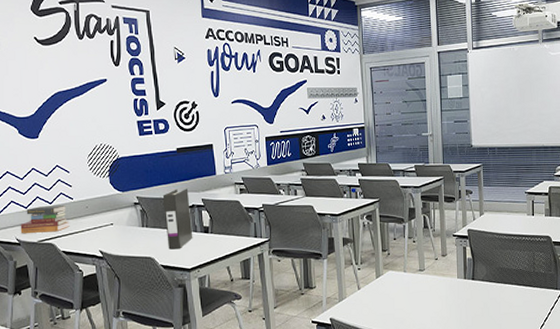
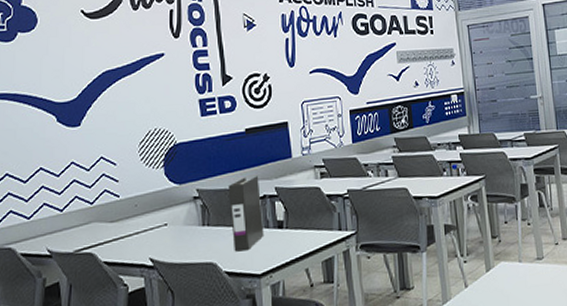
books: present [20,206,70,234] -> none [53,205,115,244]

